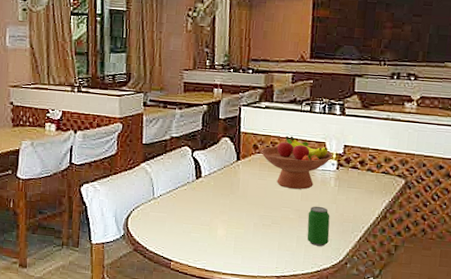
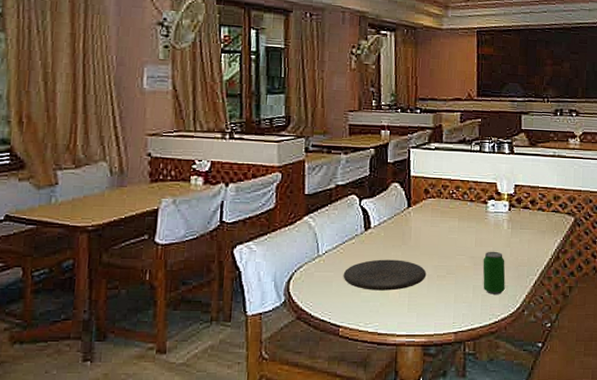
plate: none [175,205,253,234] -> present [343,259,427,291]
fruit bowl: present [261,135,333,190] -> none [432,177,505,234]

